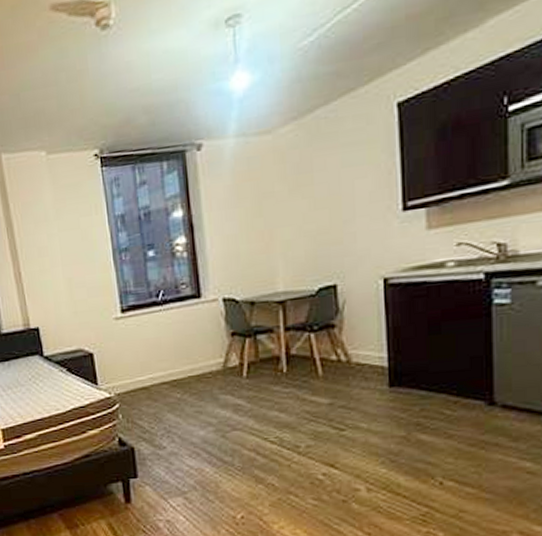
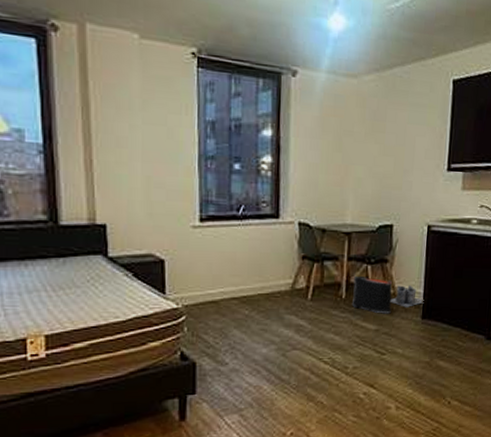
backpack: none [295,346,346,385] -> present [351,277,393,314]
boots: none [344,350,390,376] -> present [390,285,424,307]

